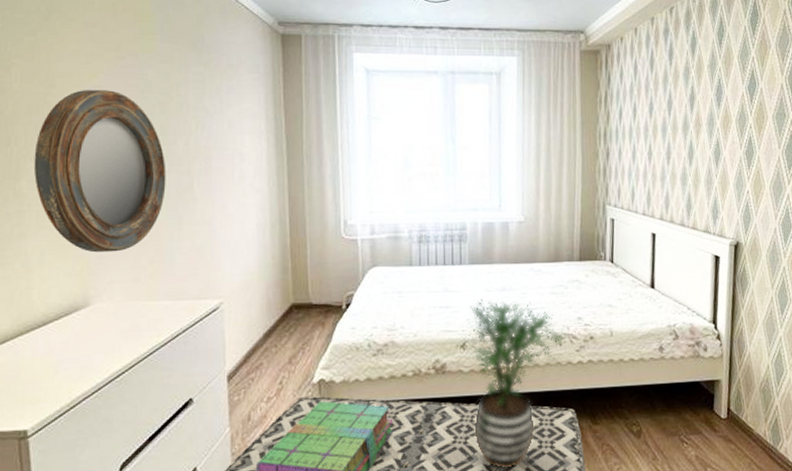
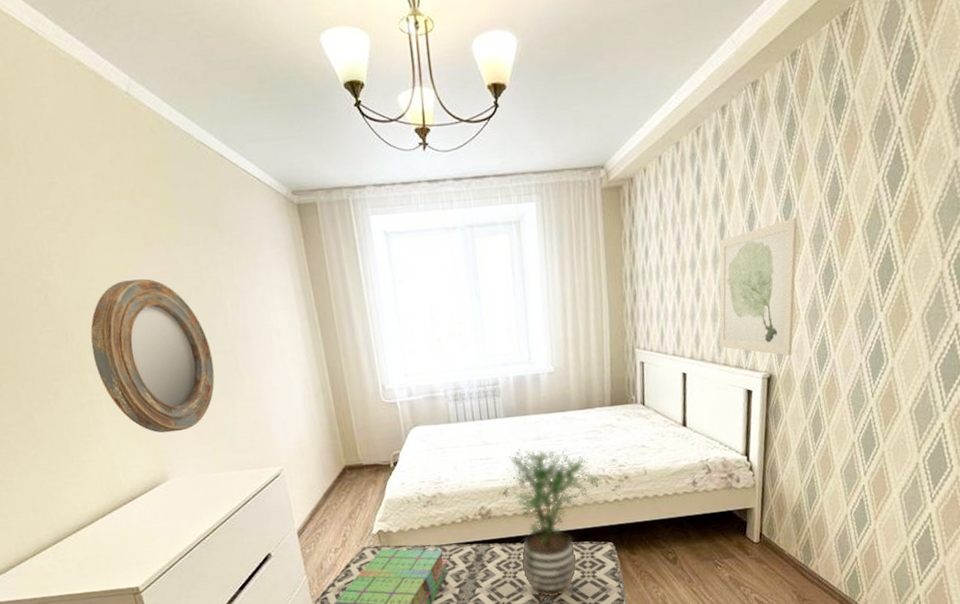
wall art: none [688,96,762,224] -> present [719,218,798,356]

